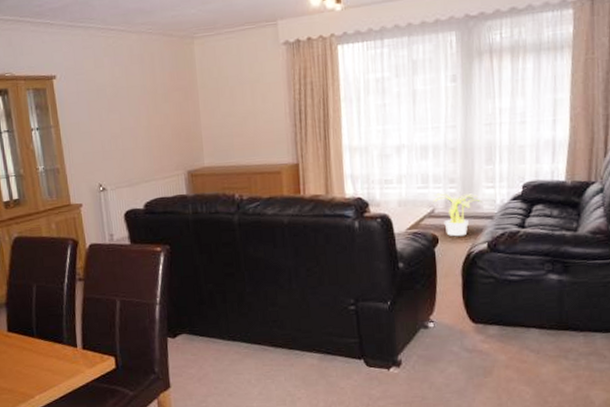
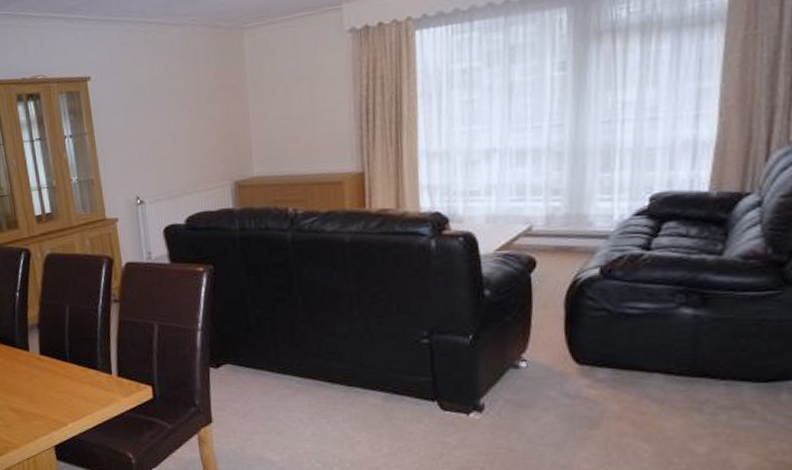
potted plant: present [433,193,482,237] -> none [530,207,594,260]

